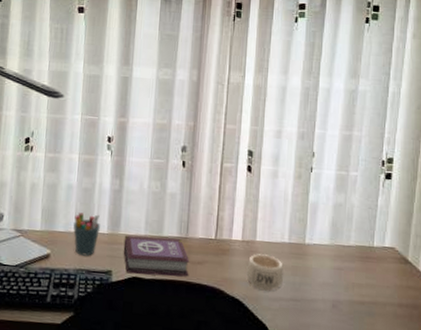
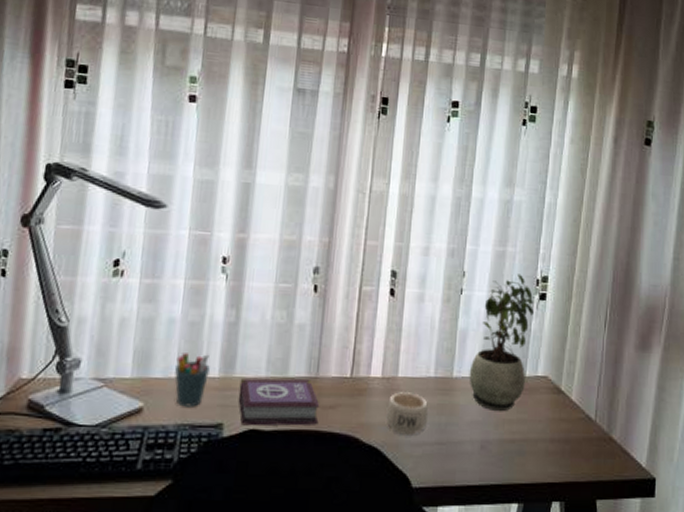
potted plant: none [320,155,380,277] -> present [469,274,534,412]

